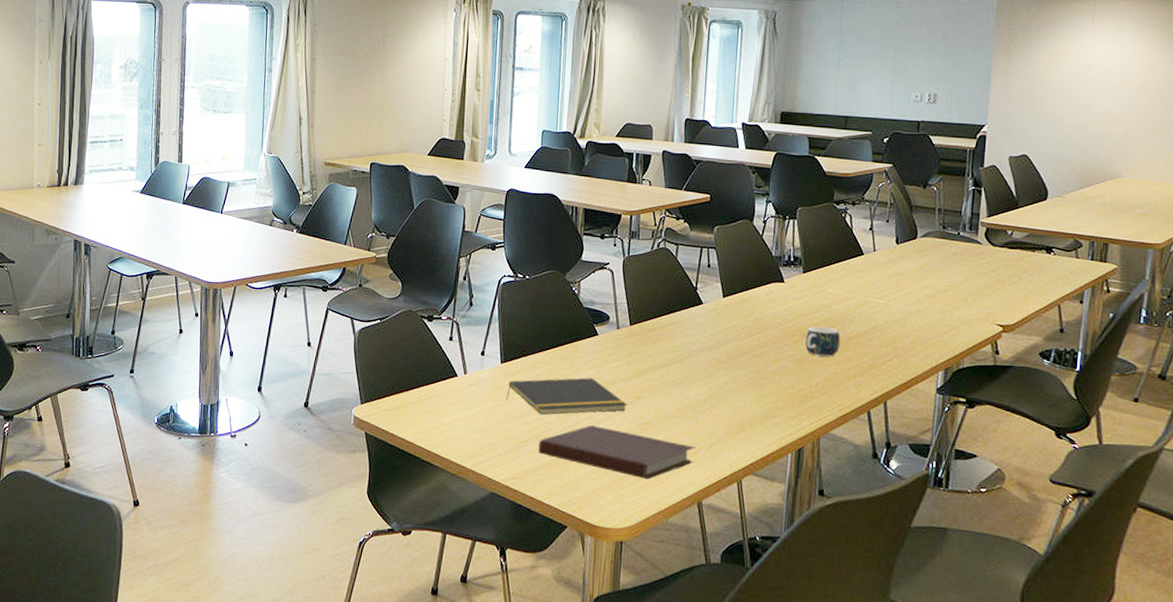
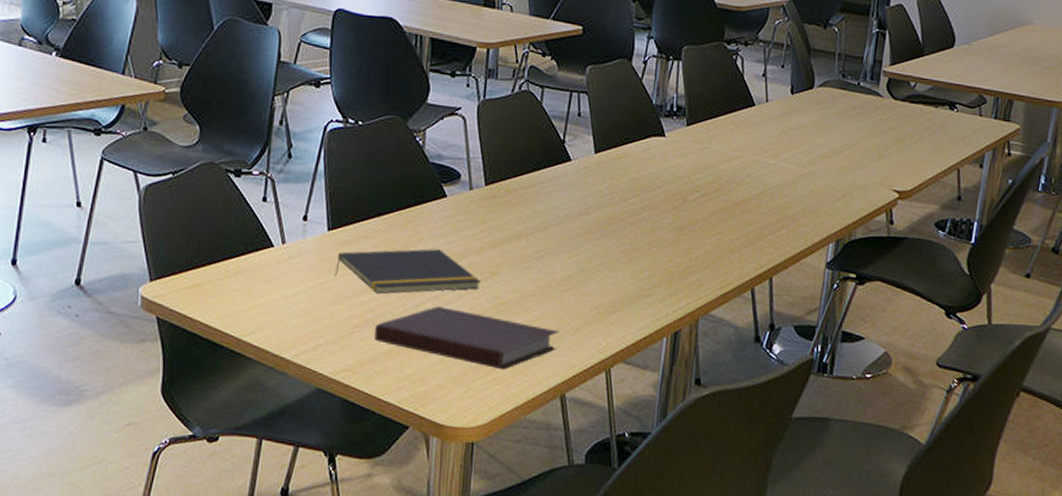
mug: present [805,327,841,357] -> none [686,190,726,226]

